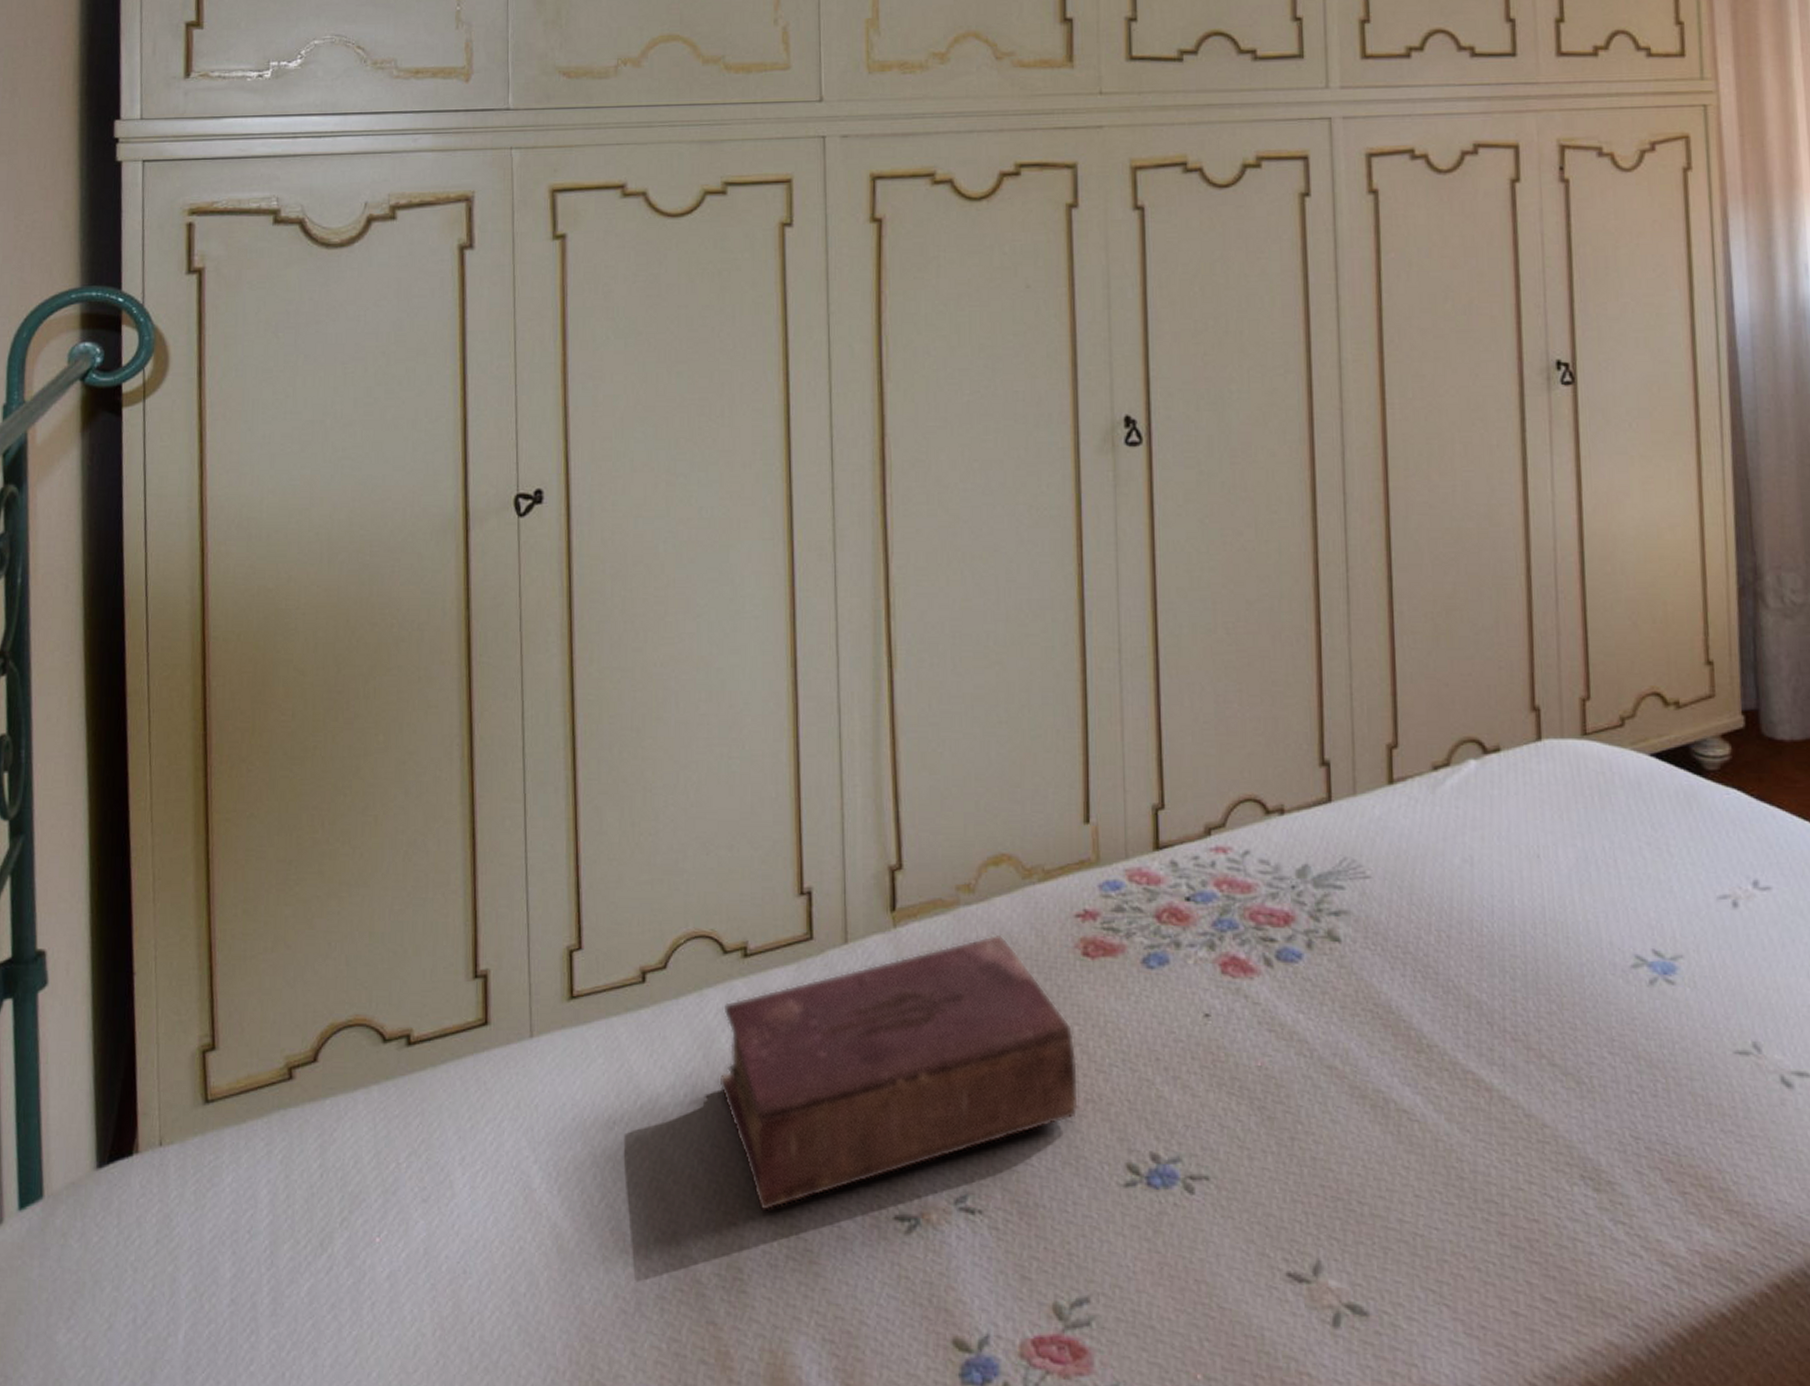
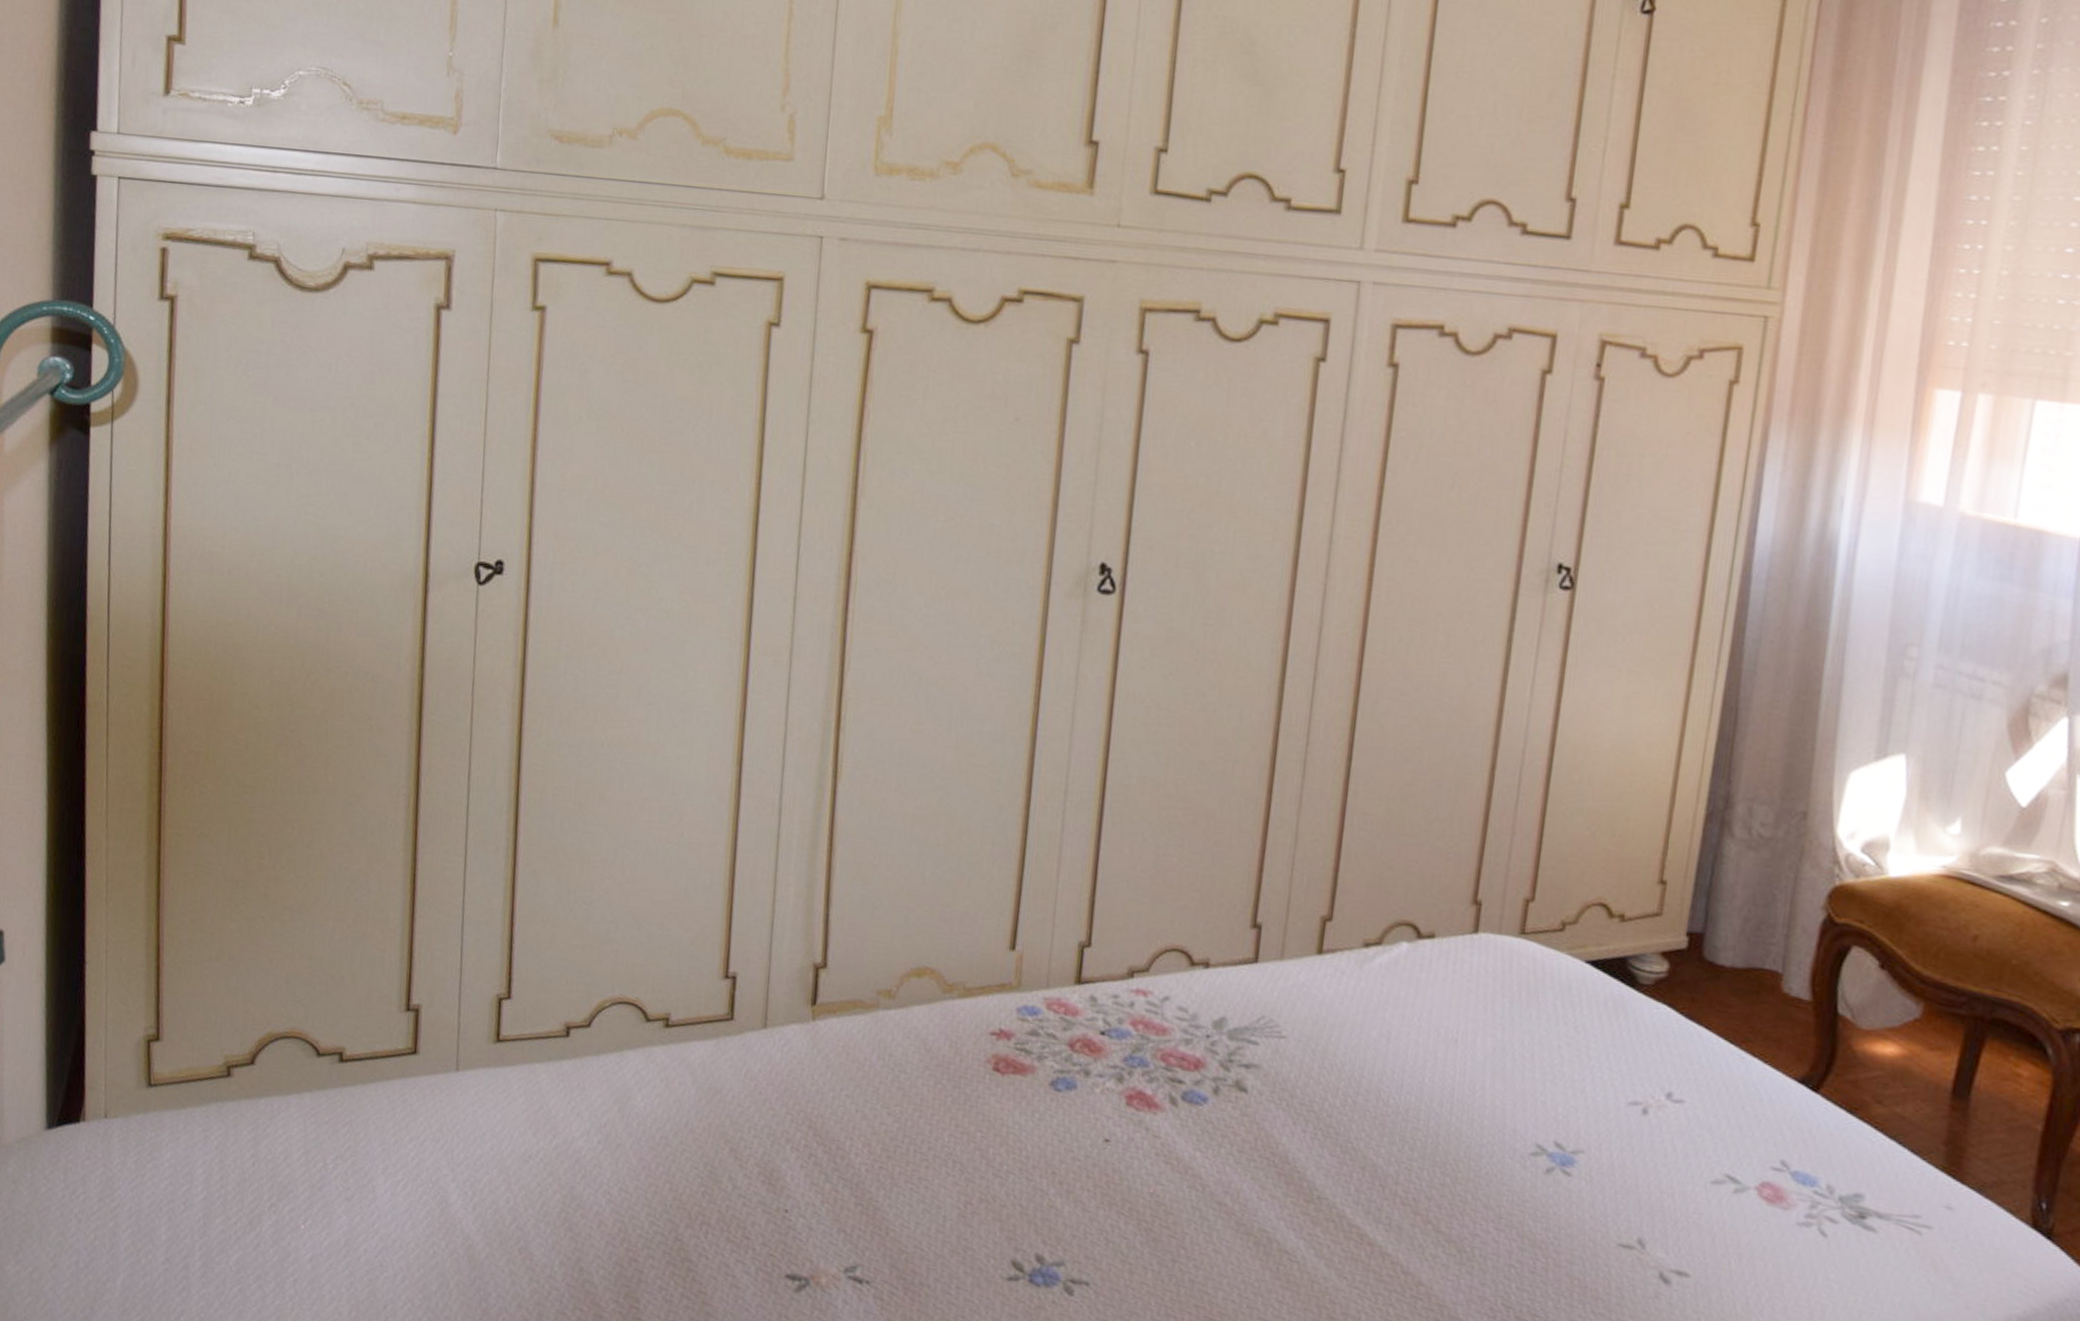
book: present [719,934,1079,1211] -> none [631,1039,977,1254]

